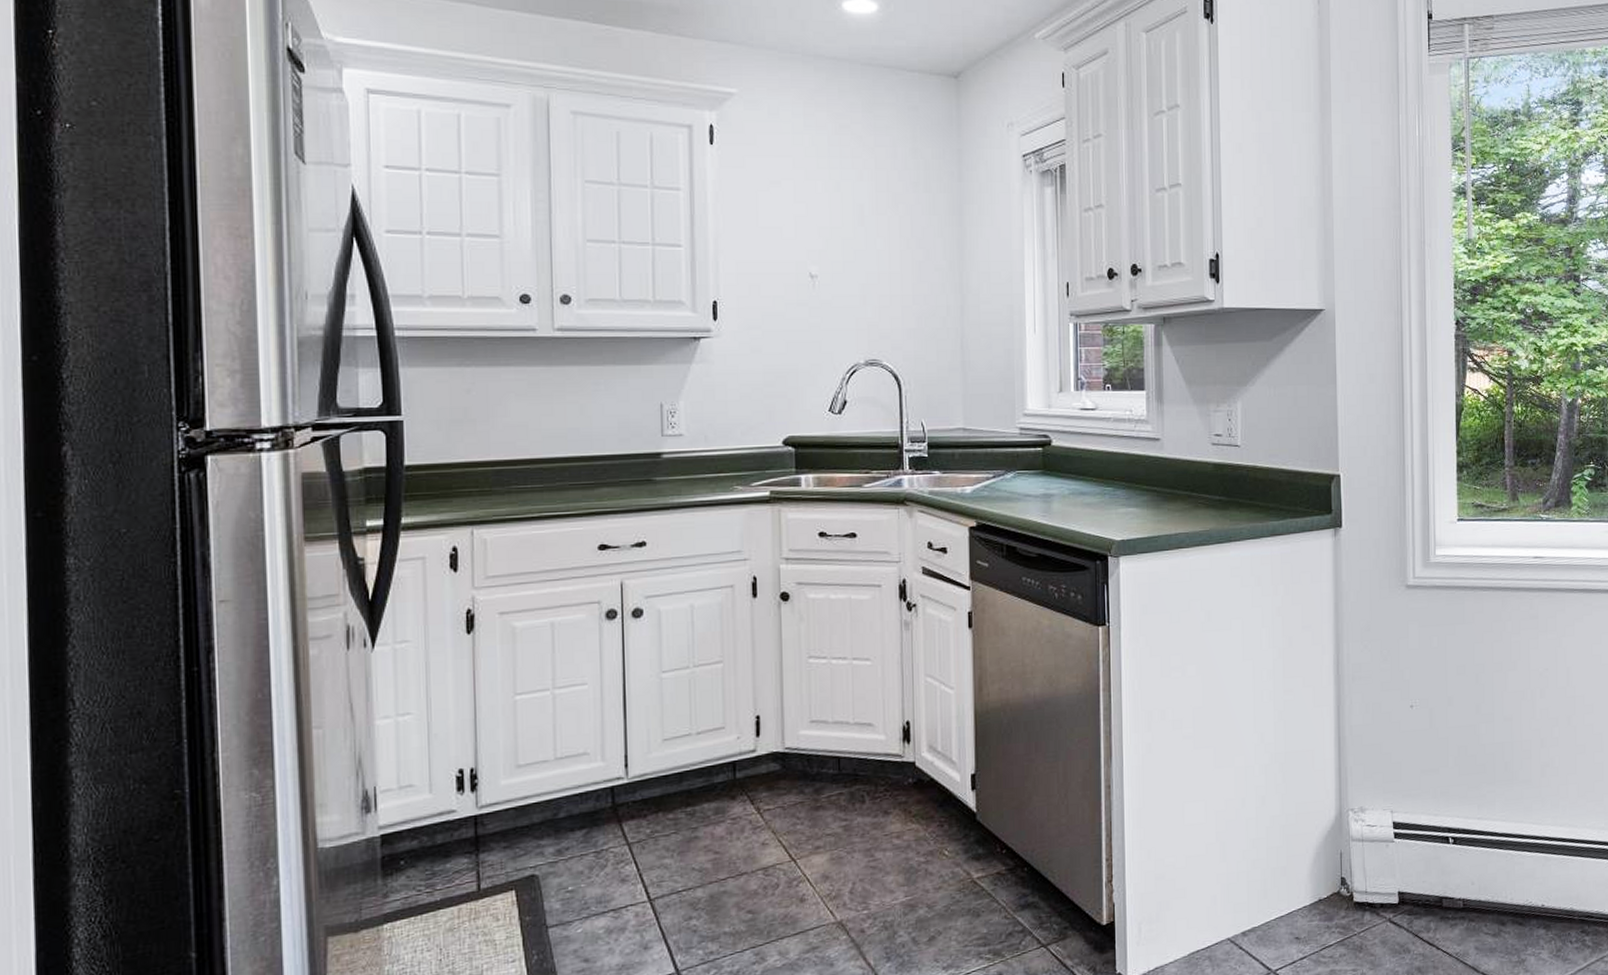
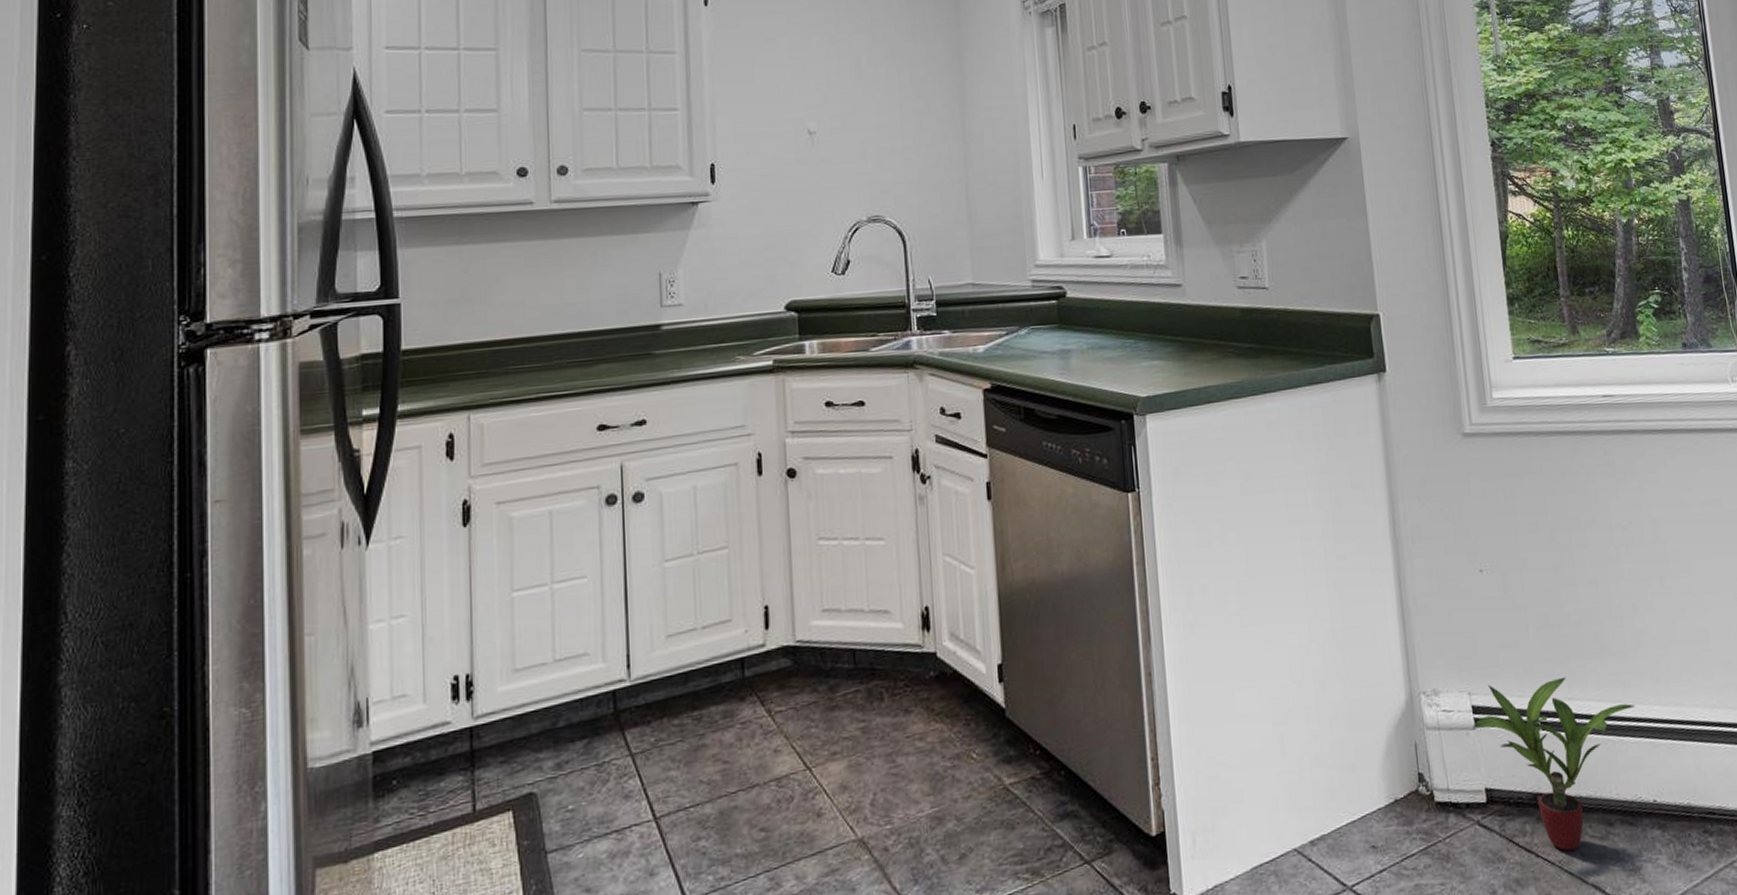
potted plant: none [1392,799,1535,945] -> present [1473,677,1636,851]

